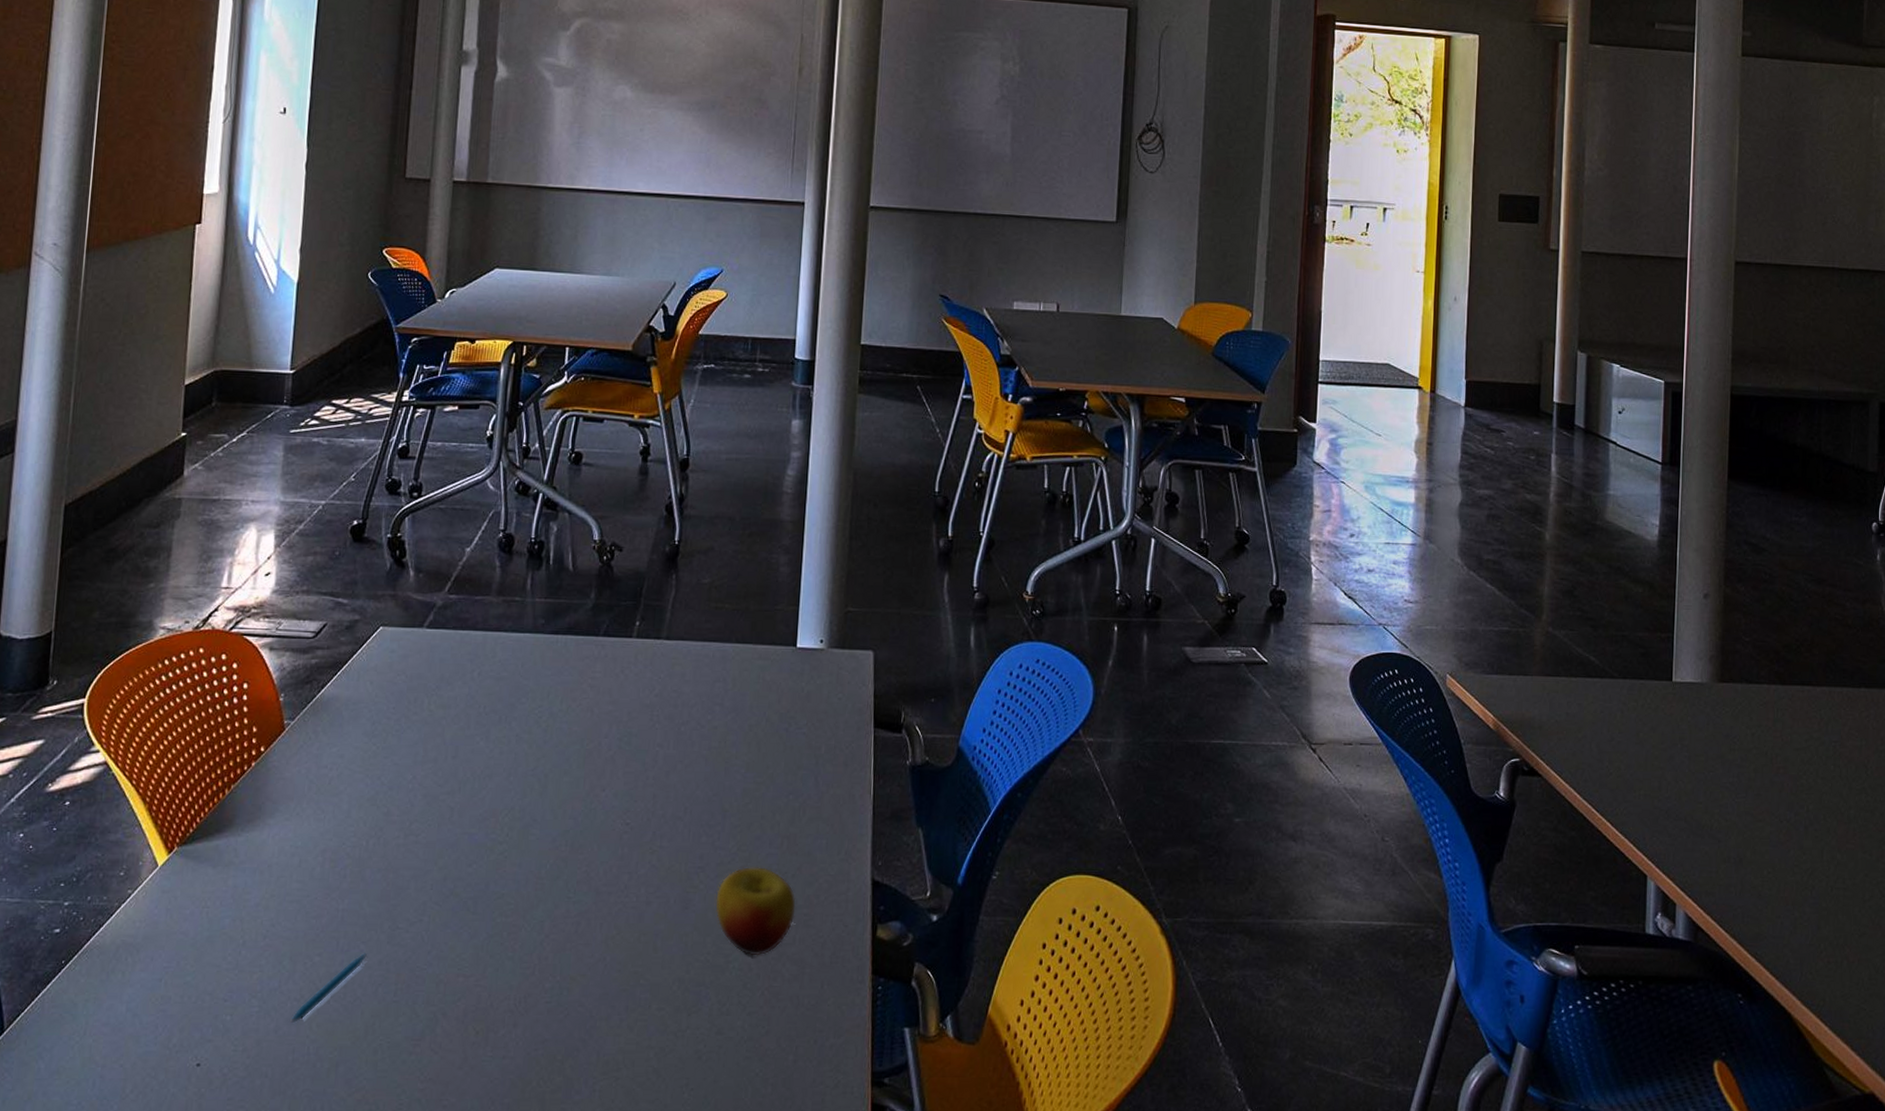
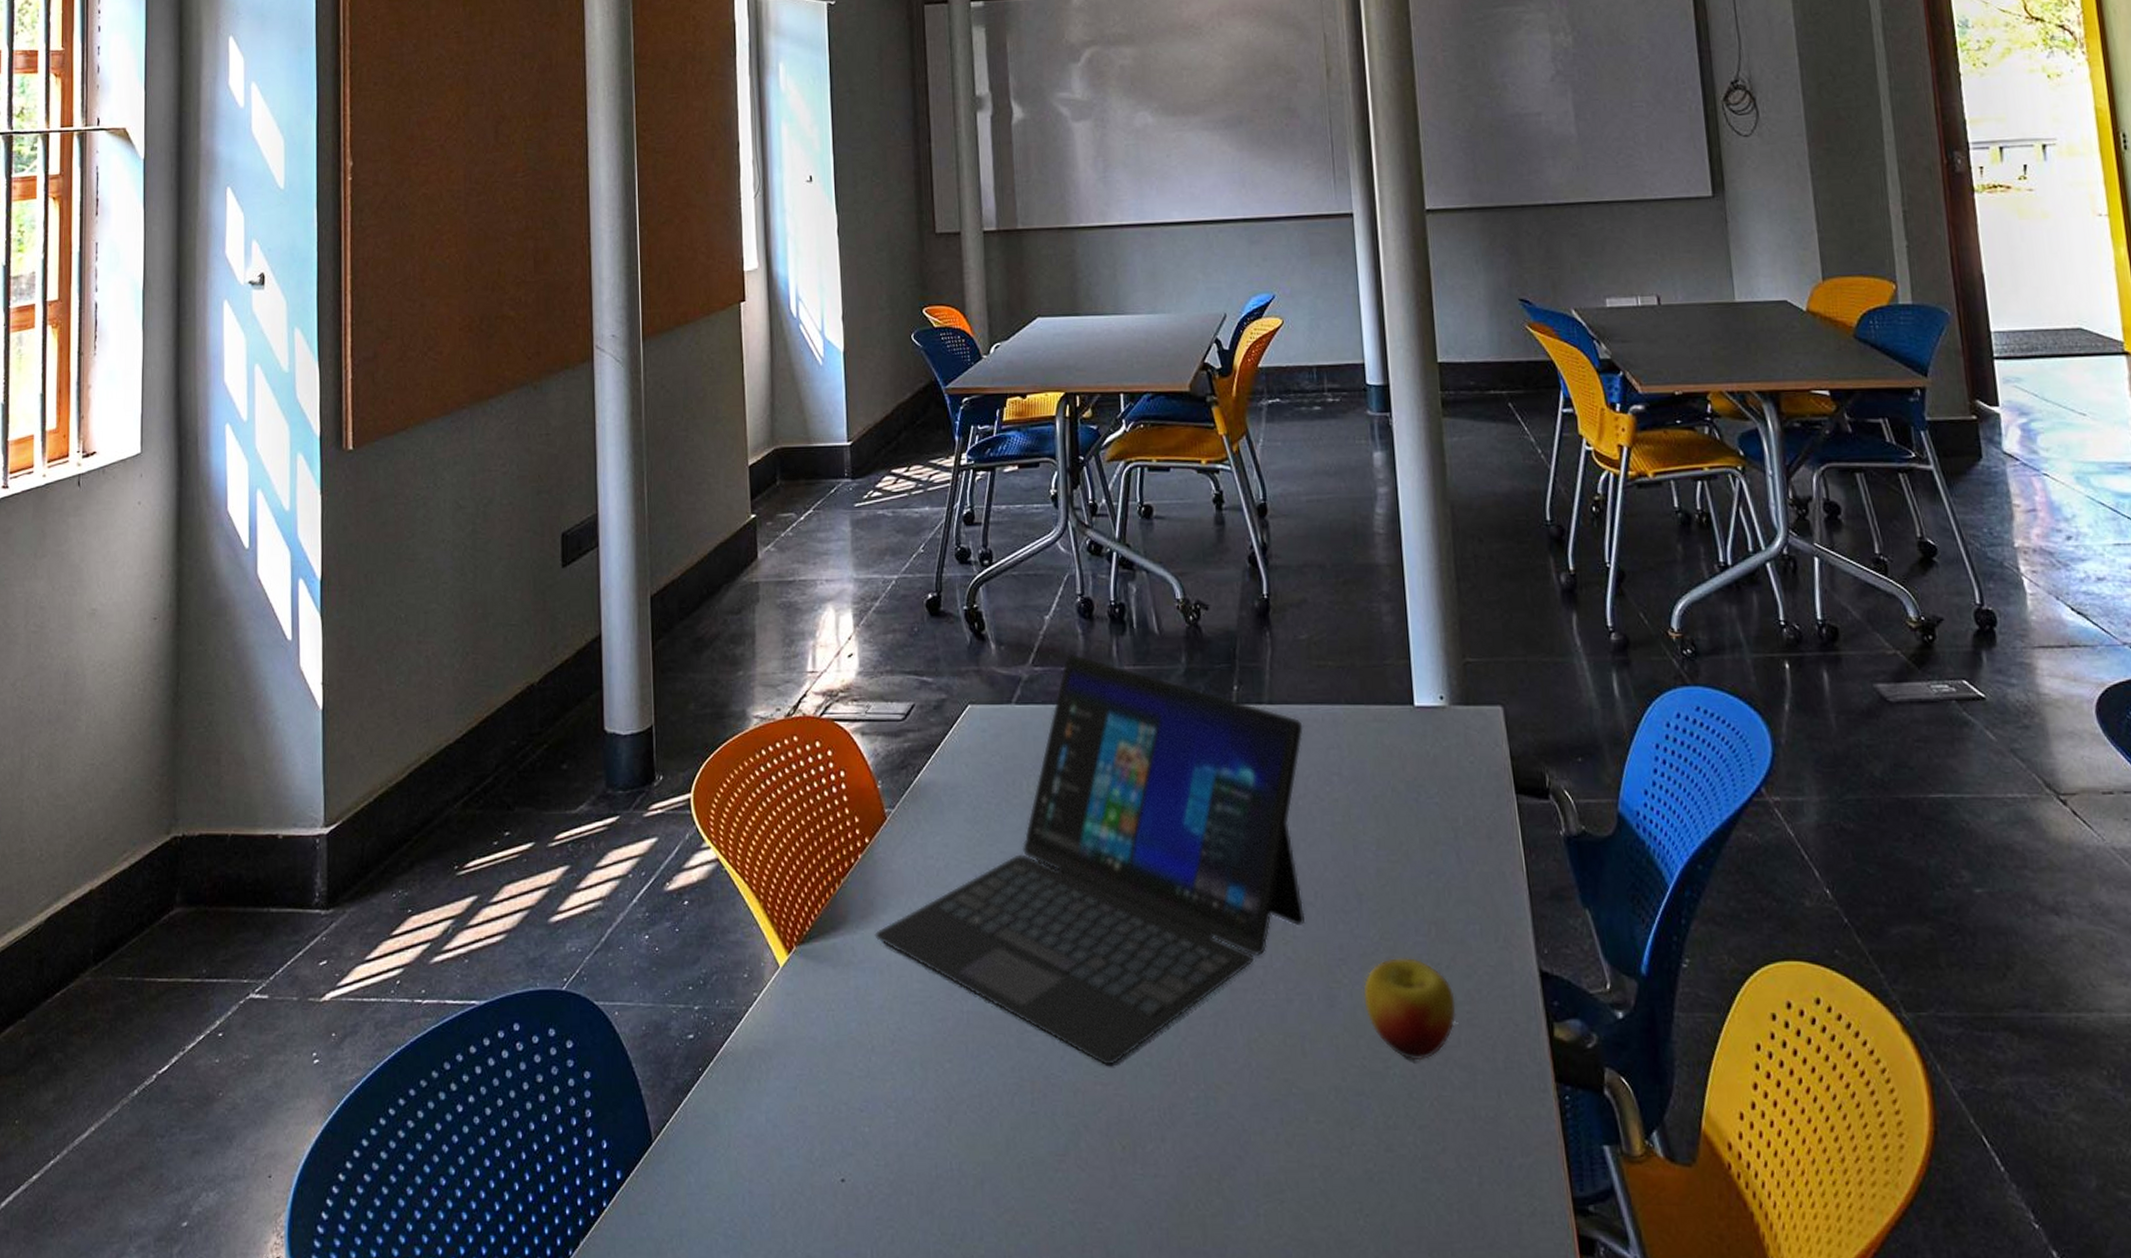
laptop: none [259,584,695,959] -> present [874,653,1305,1065]
pen: present [290,953,367,1024] -> none [929,1059,998,1137]

